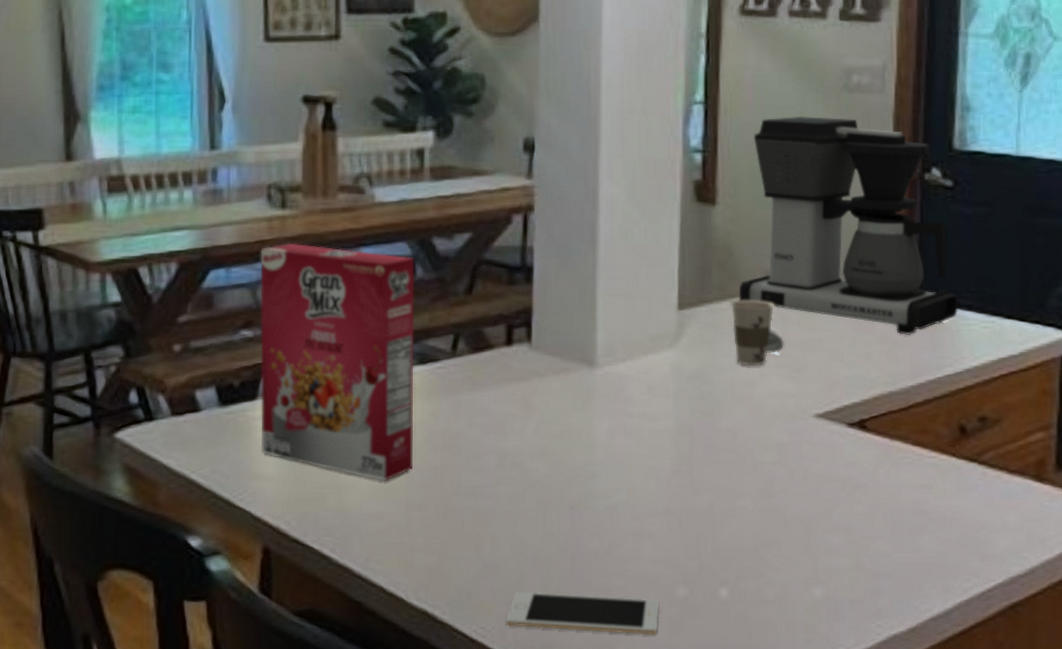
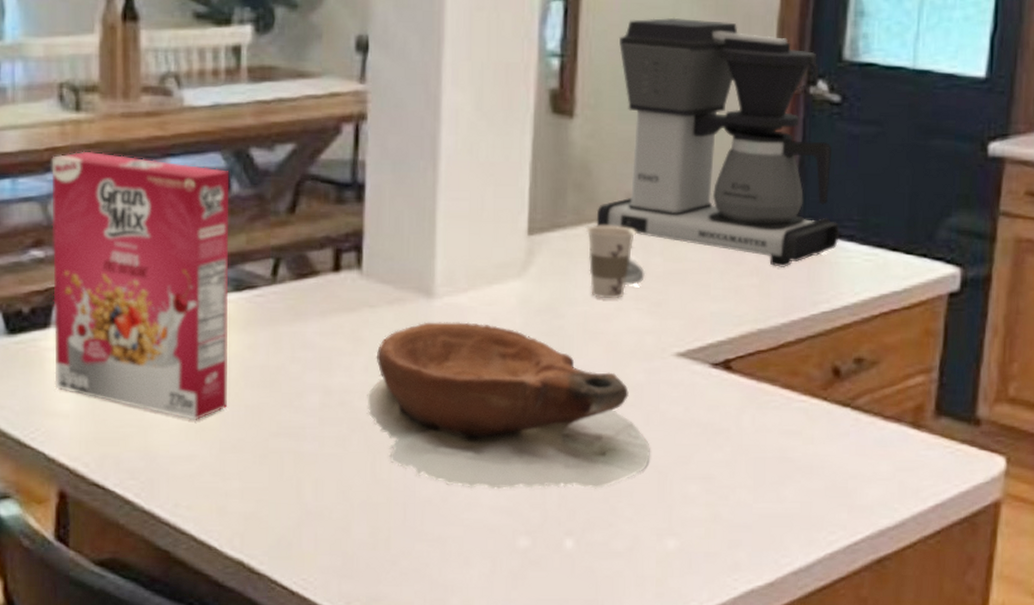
cell phone: present [505,592,660,635] -> none [329,541,499,588]
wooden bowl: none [537,389,795,542] -> present [366,322,650,490]

